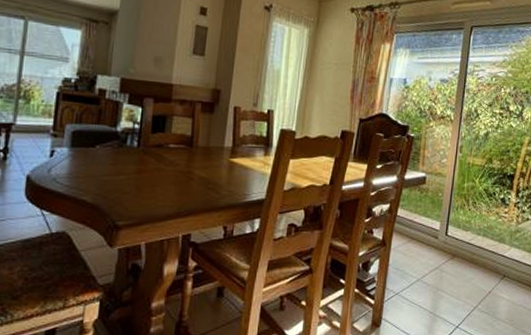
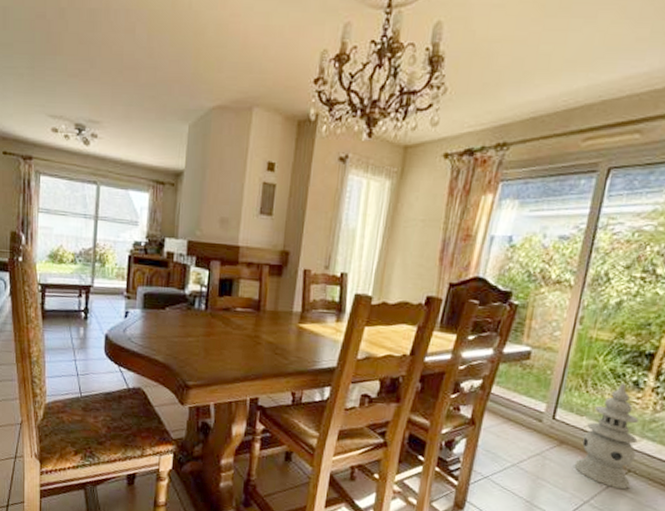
lantern: none [464,201,508,293] -> present [574,383,639,490]

